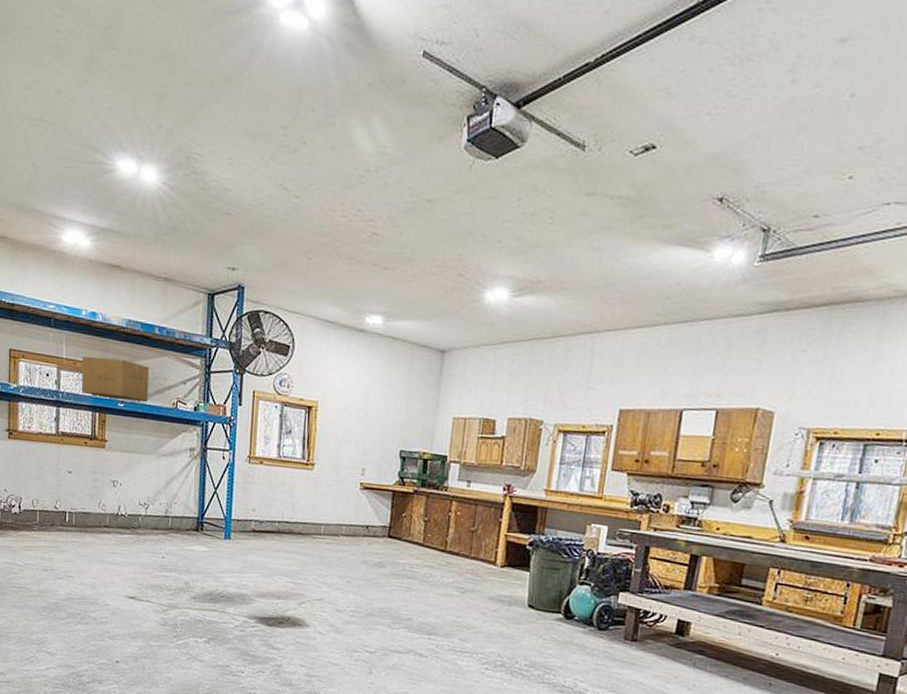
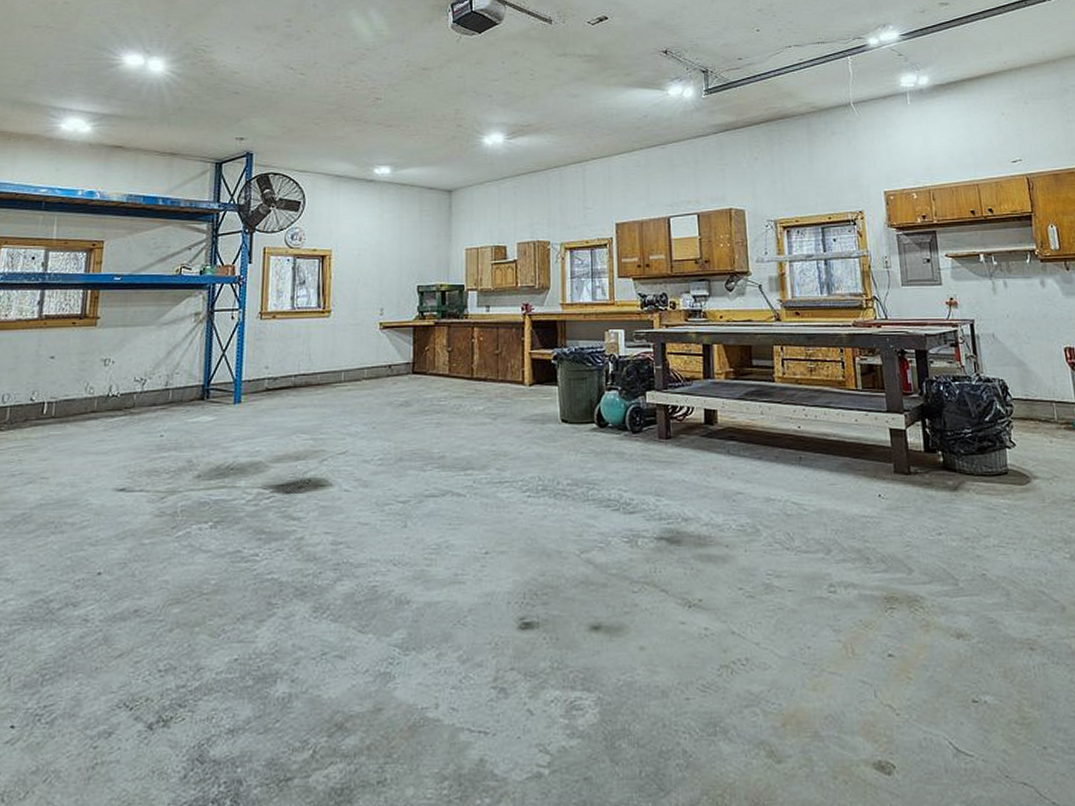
box: present [82,356,149,403] -> none [72,233,151,274]

